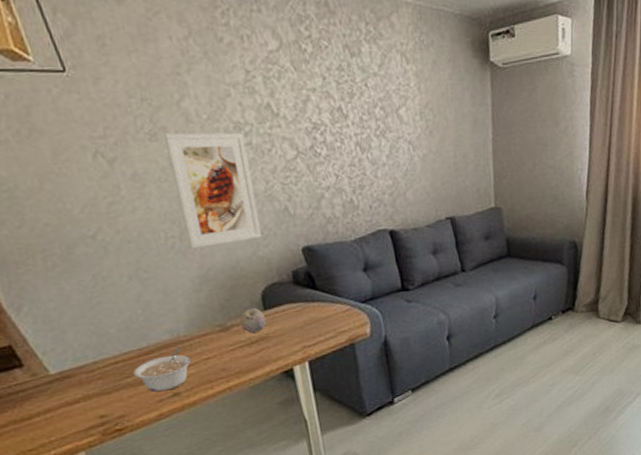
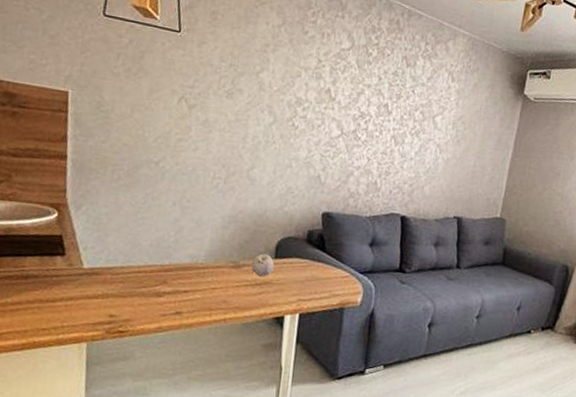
legume: present [133,347,192,392] -> none [150,272,201,308]
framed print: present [164,132,262,249] -> none [230,94,302,196]

